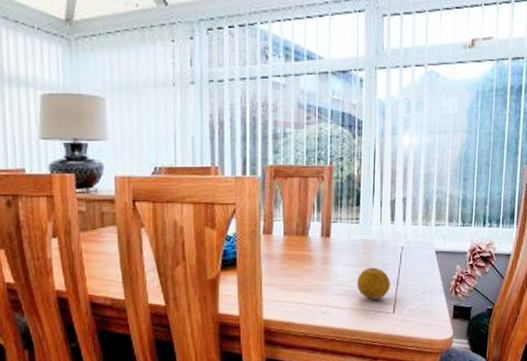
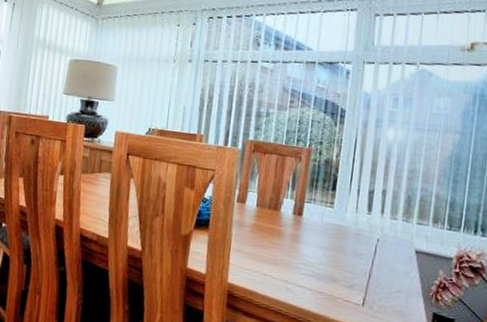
fruit: present [357,267,390,300] -> none [325,253,362,288]

